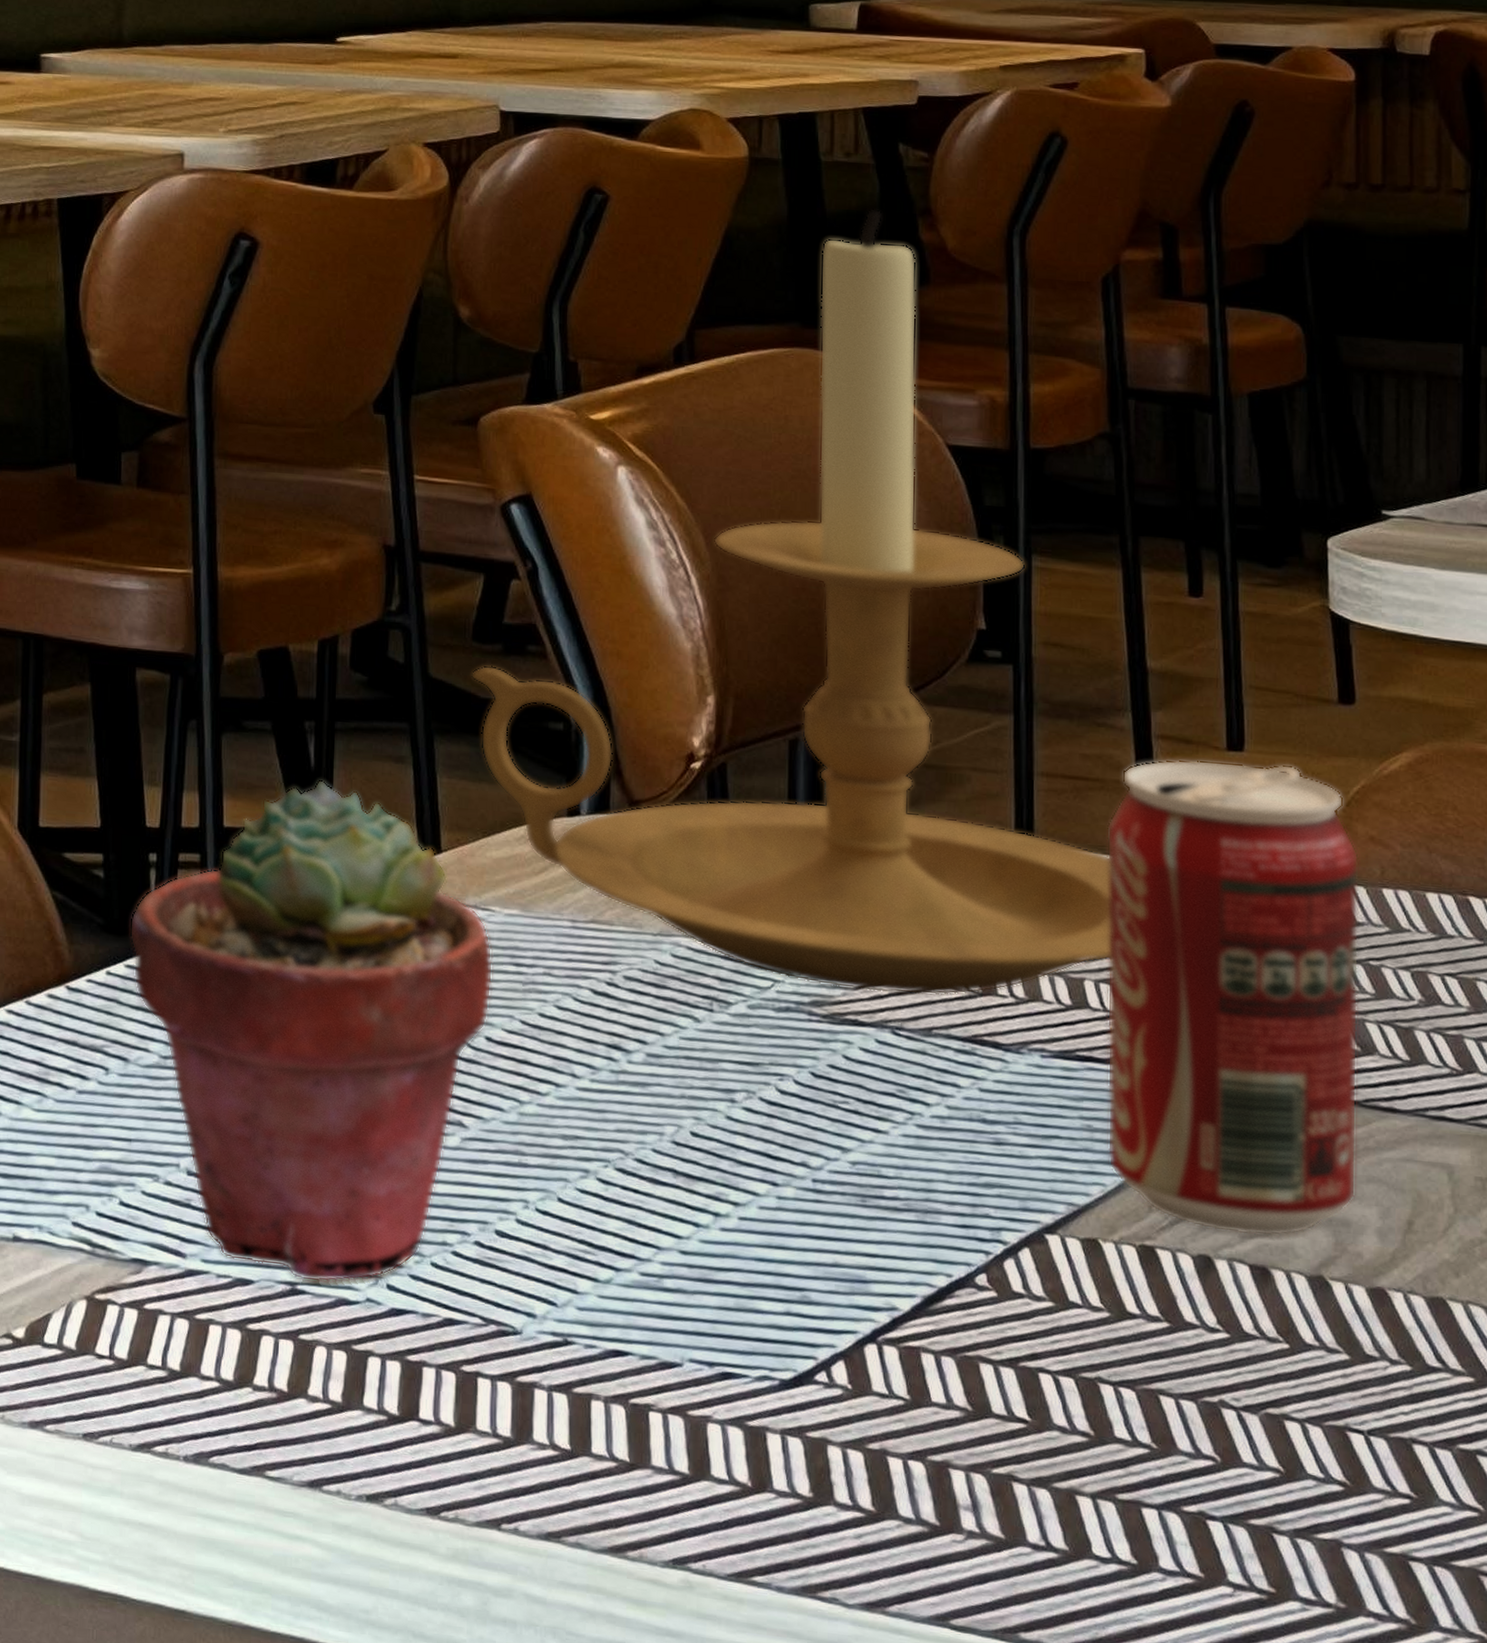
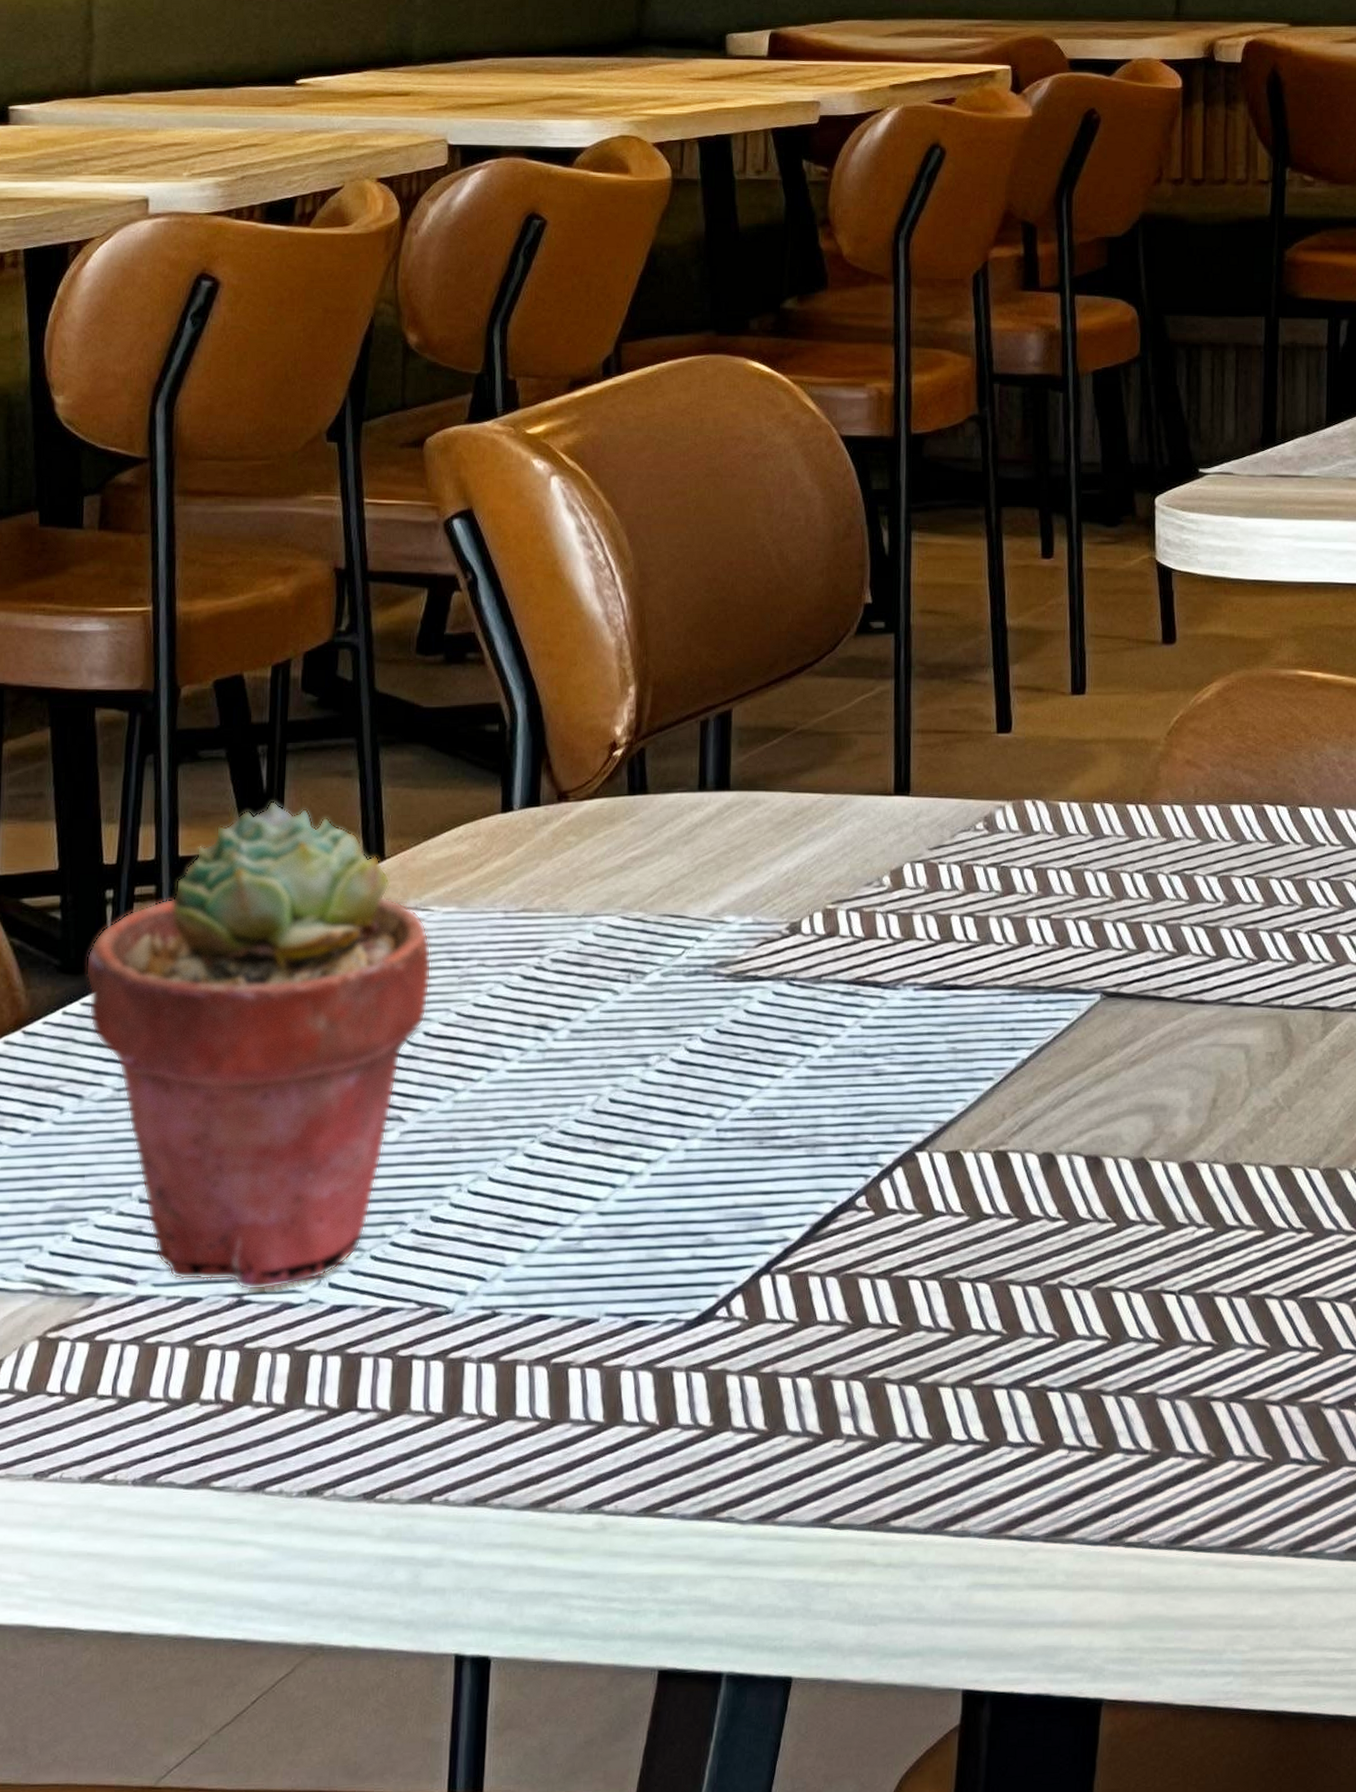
candle holder: present [470,209,1111,995] -> none [414,222,974,947]
beverage can: present [1105,759,1359,1237] -> none [968,703,1177,1130]

